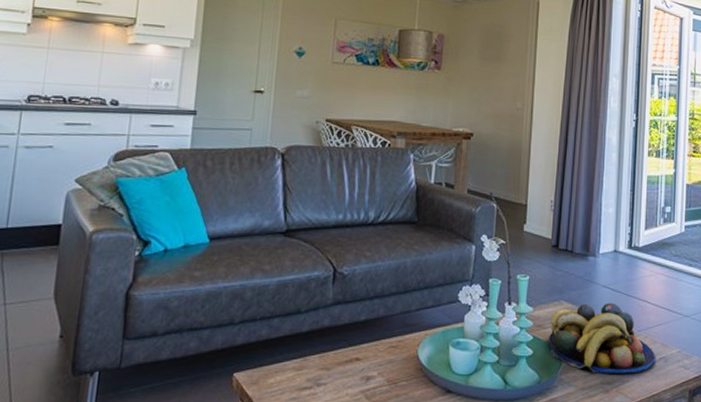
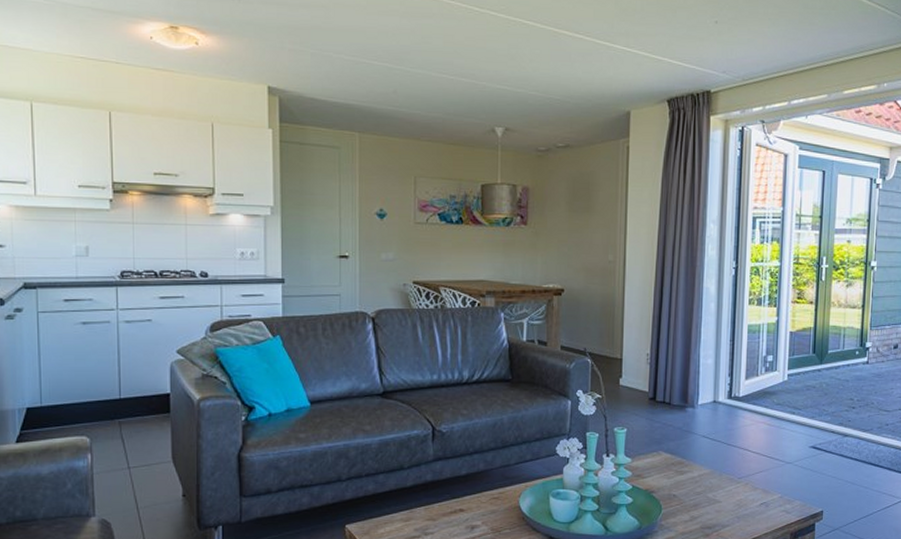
fruit bowl: present [548,303,656,374] -> none [647,452,757,519]

